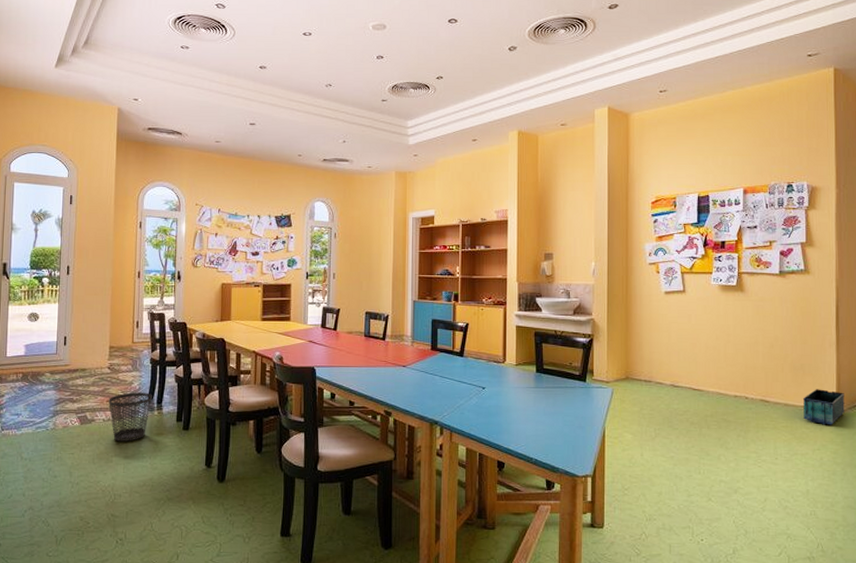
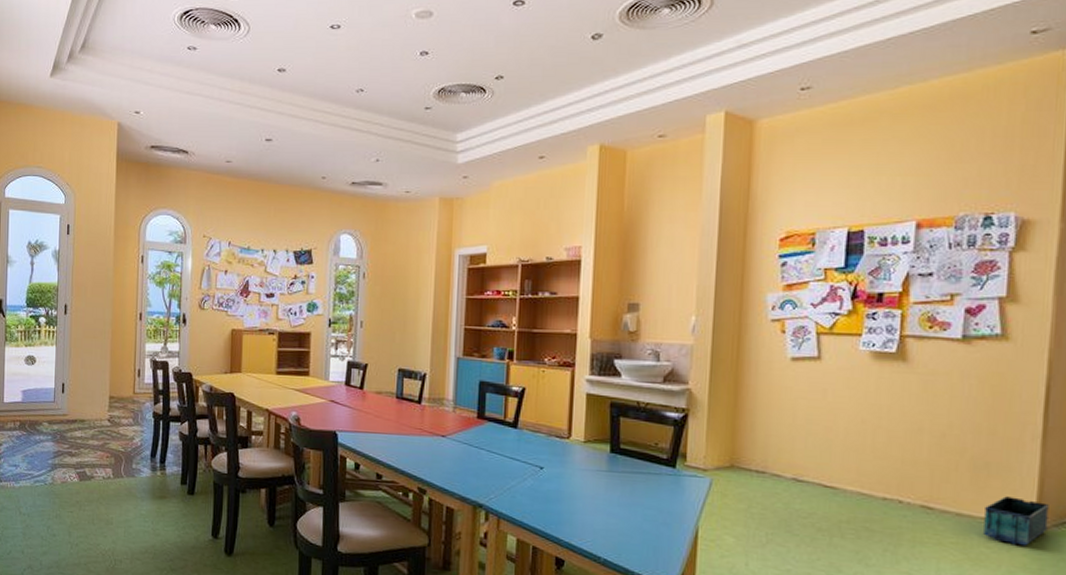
wastebasket: present [108,392,152,441] -> none [108,449,155,503]

